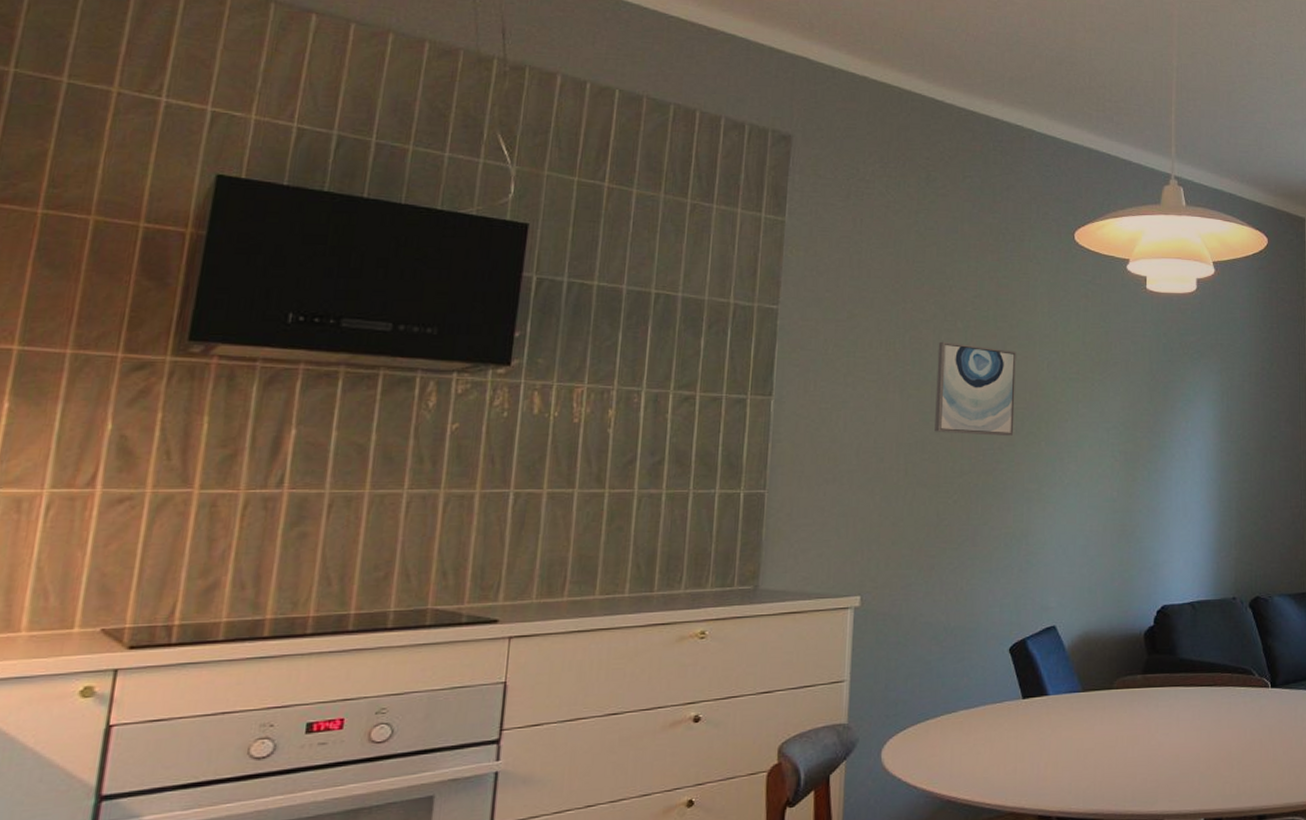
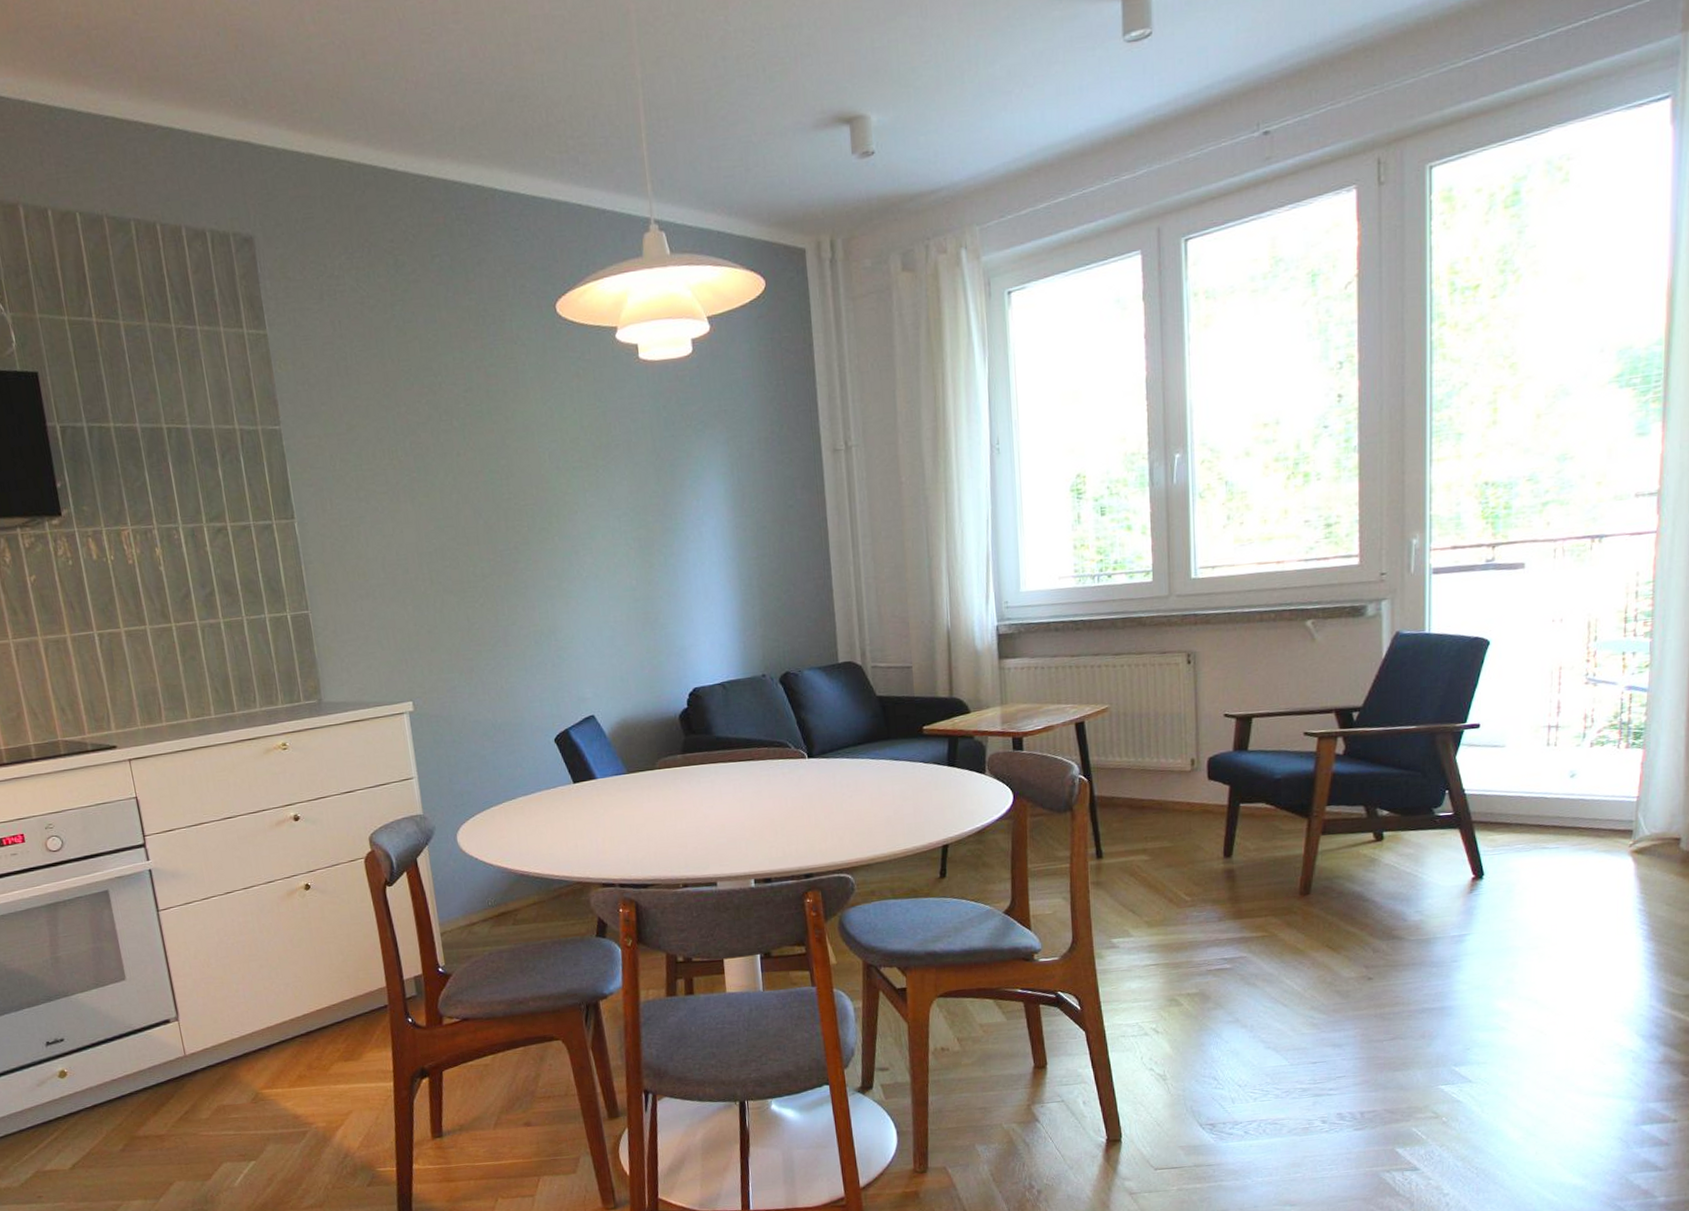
wall art: present [935,341,1016,437] -> none [438,443,527,538]

